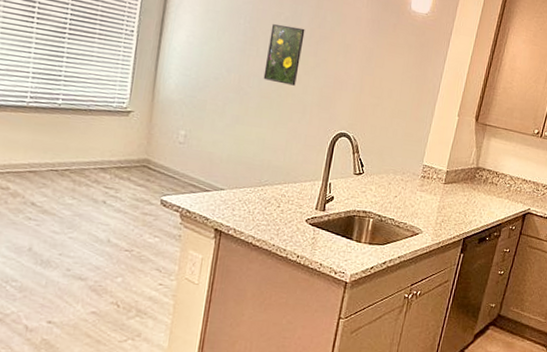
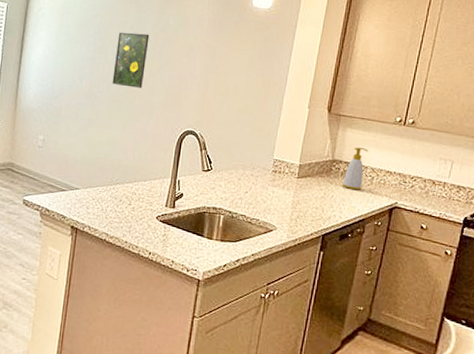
soap bottle: none [484,156,509,196] -> present [342,147,368,190]

